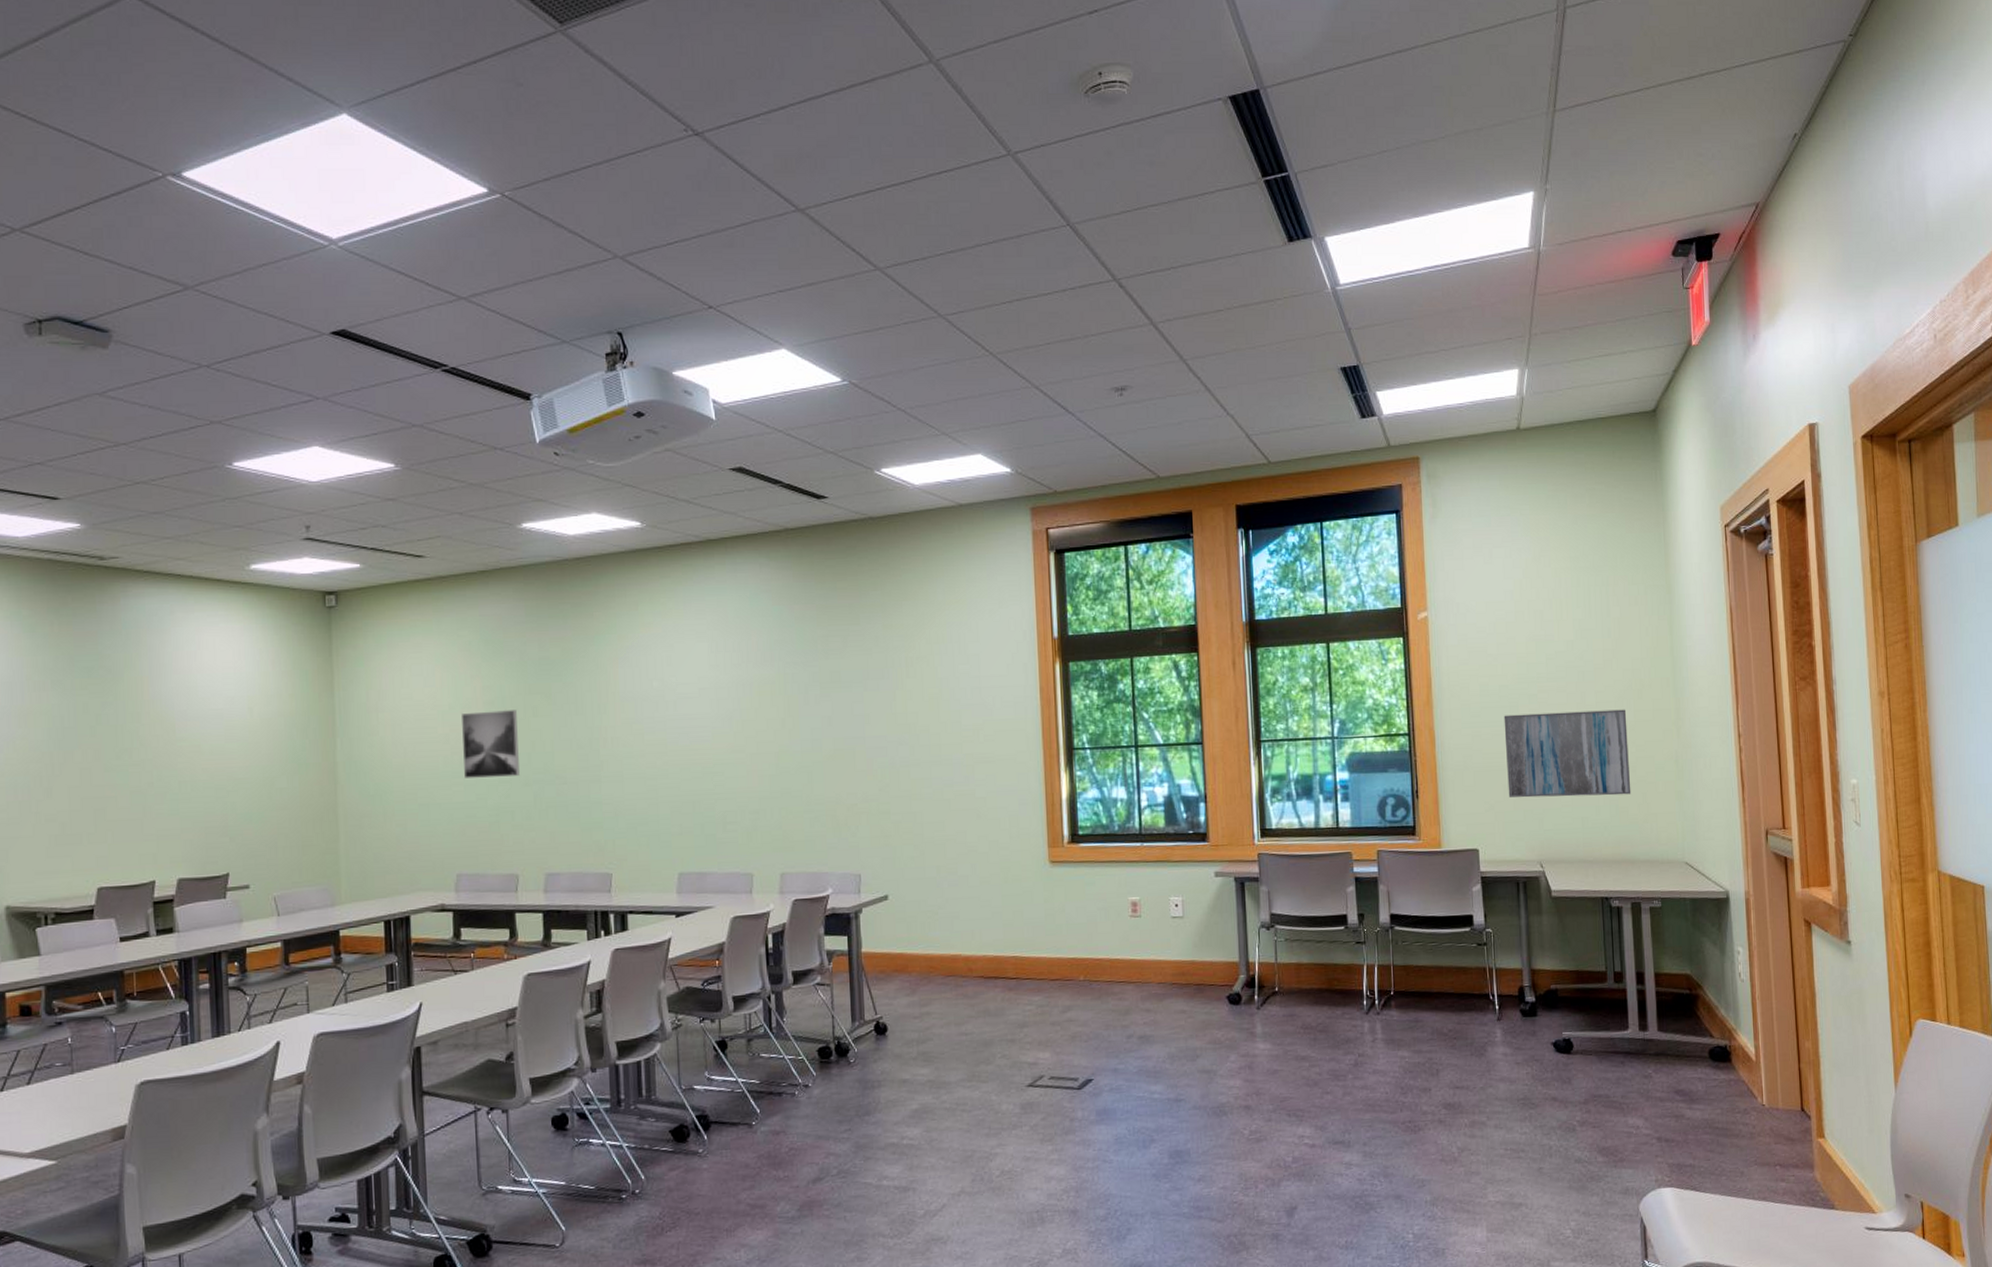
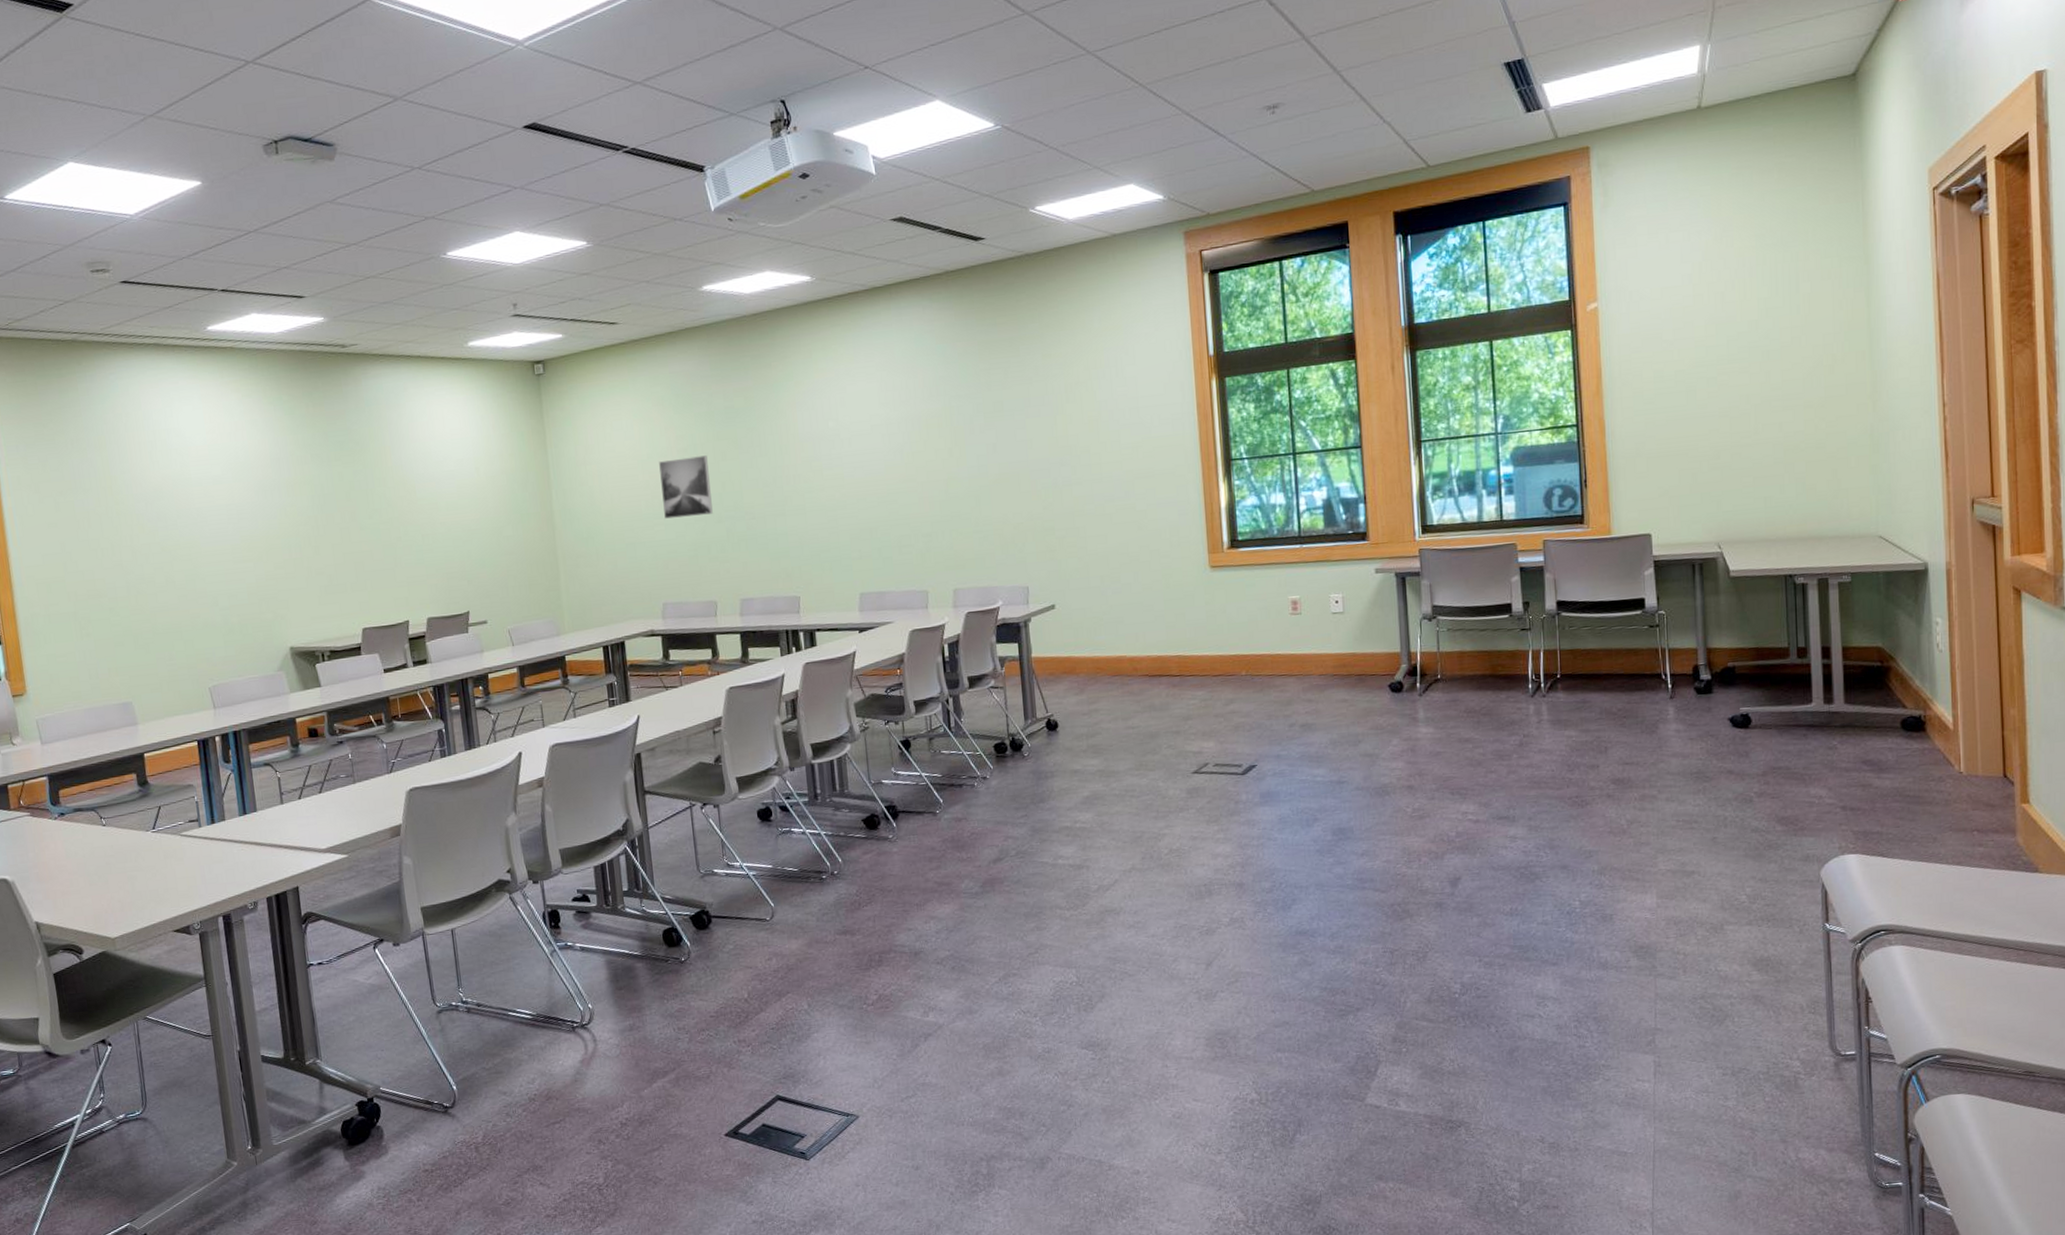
wall art: present [1504,709,1631,798] -> none [1680,386,1820,482]

